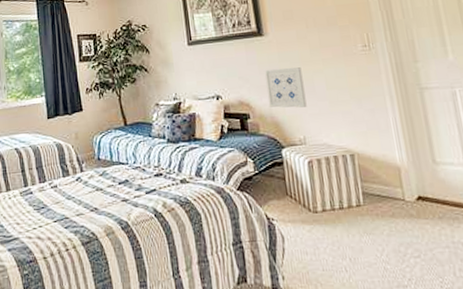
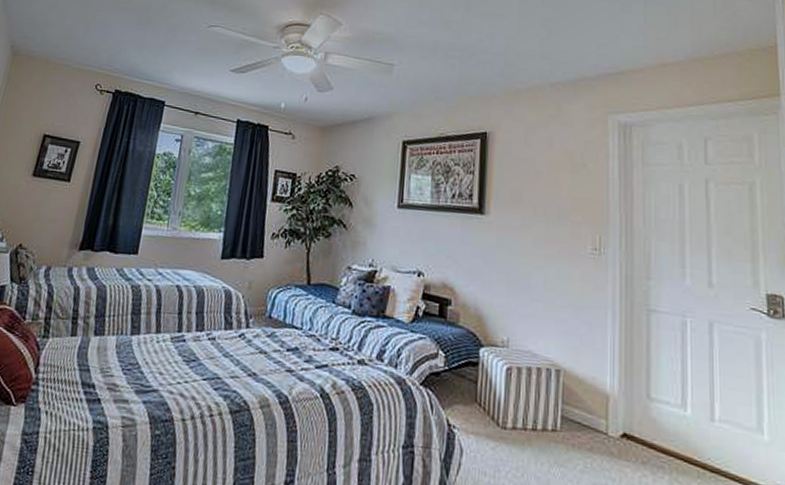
wall art: present [264,67,307,108] -> none [475,253,520,305]

